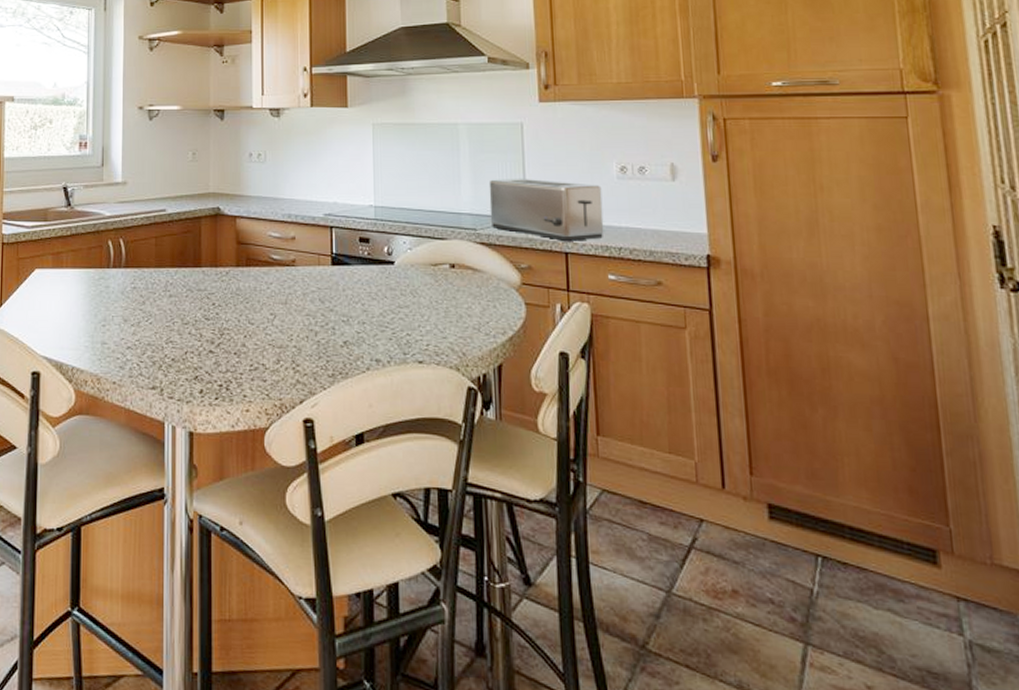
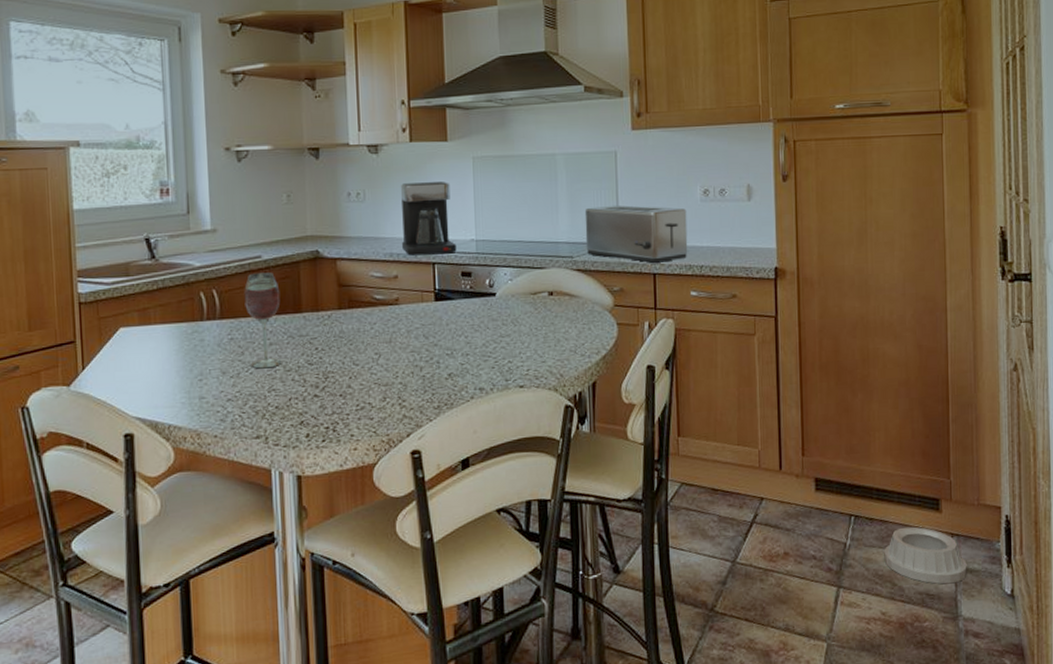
wineglass: none [148,226,182,320] -> present [244,272,282,369]
coffee maker: none [300,147,355,218] -> present [400,182,457,256]
pet bowl: none [864,579,984,663] -> present [884,526,967,584]

